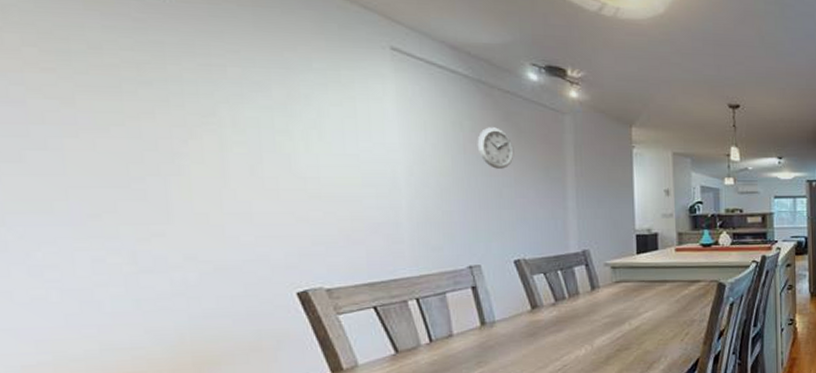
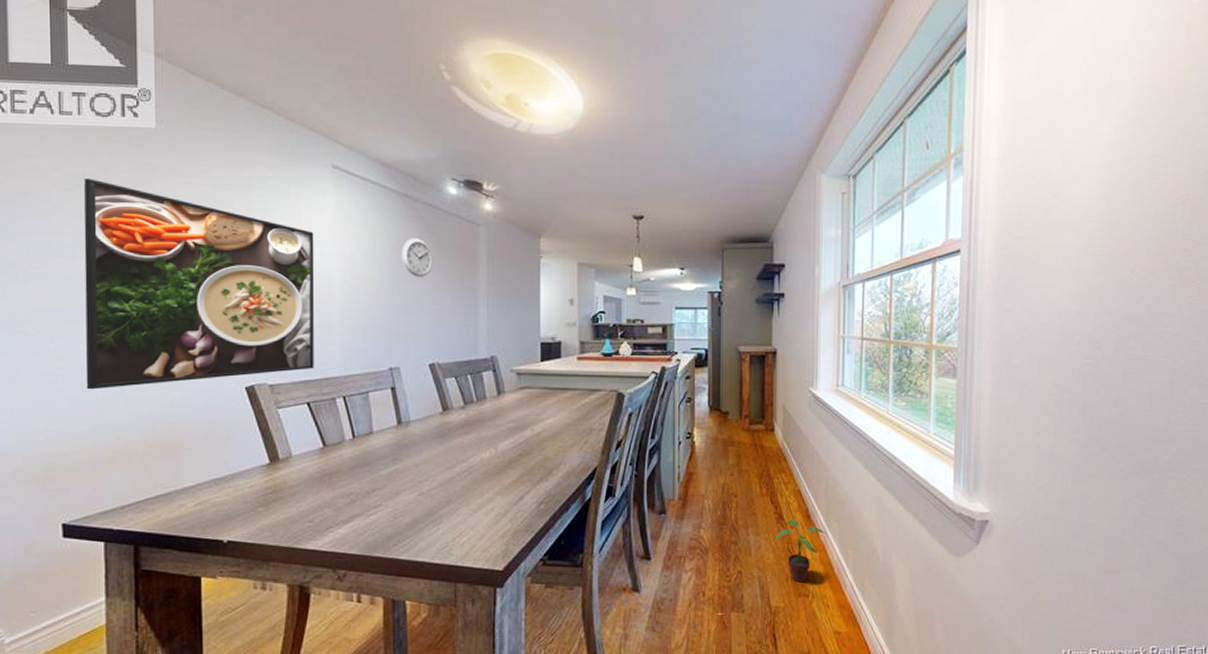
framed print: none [69,57,380,303] -> present [84,179,315,390]

